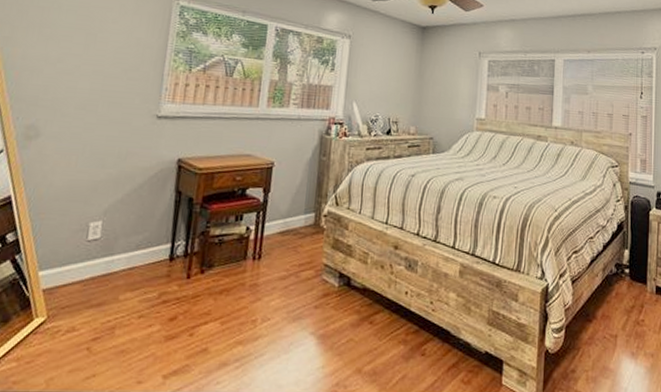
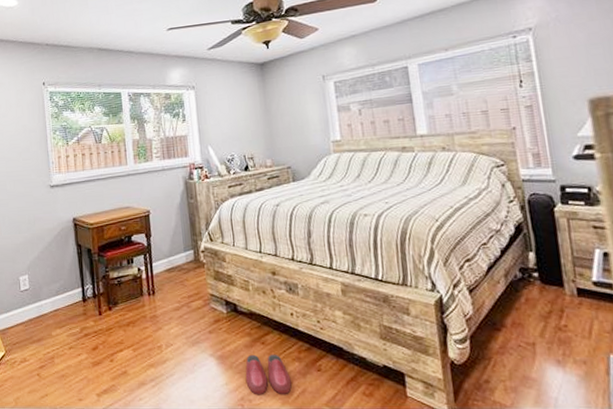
slippers: none [344,334,393,381] -> present [245,354,292,395]

